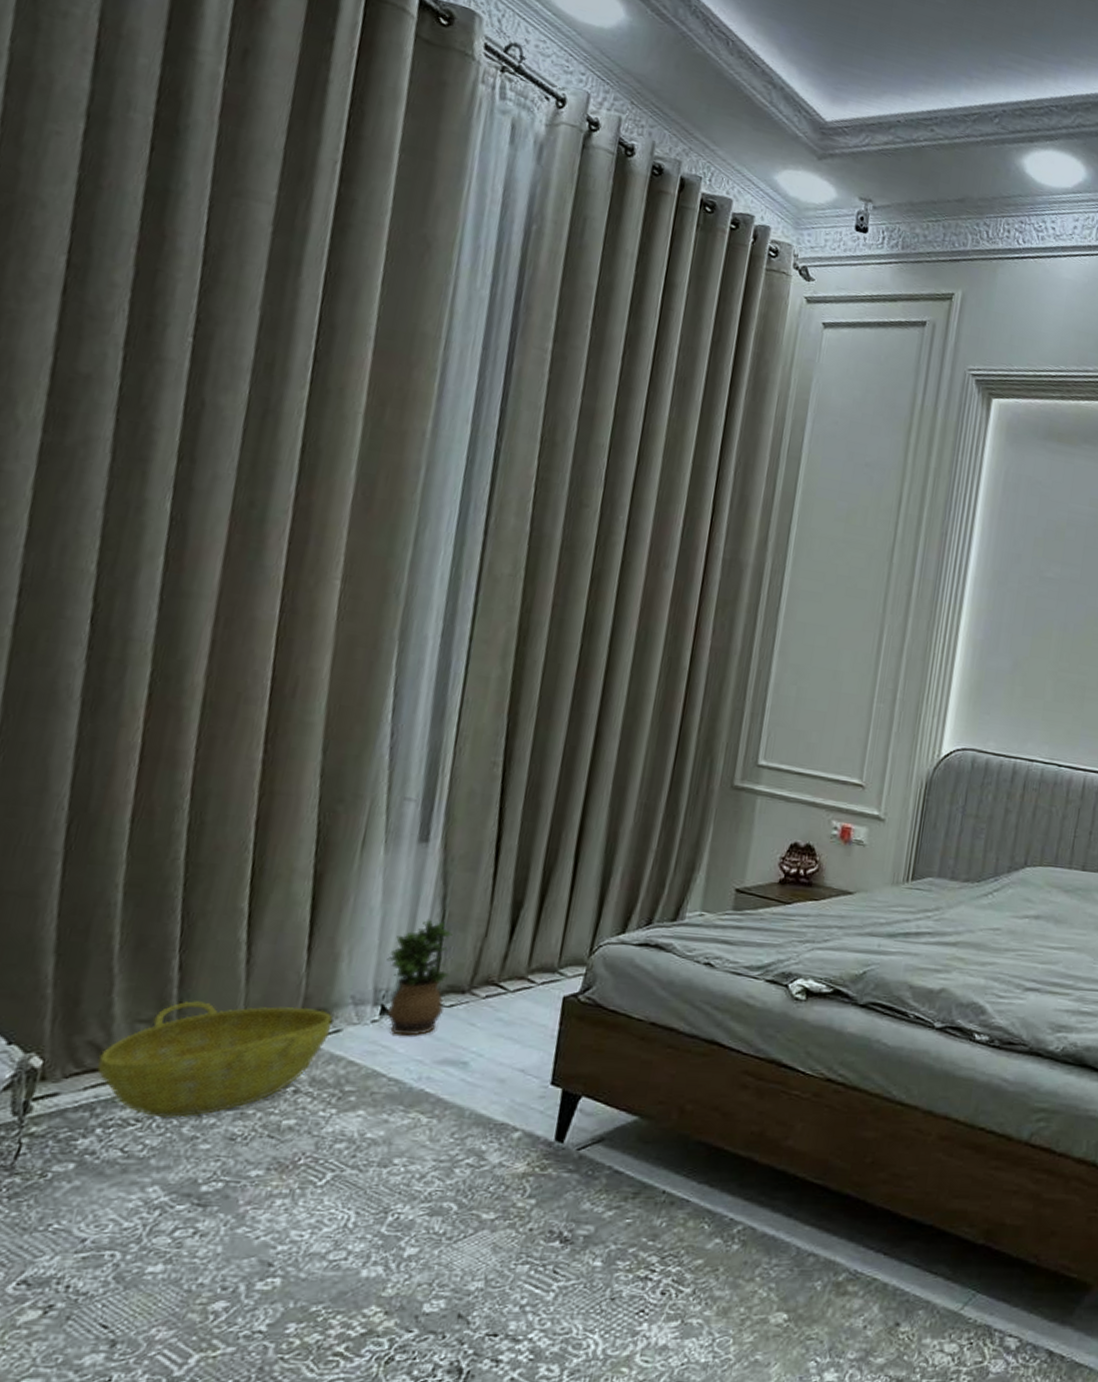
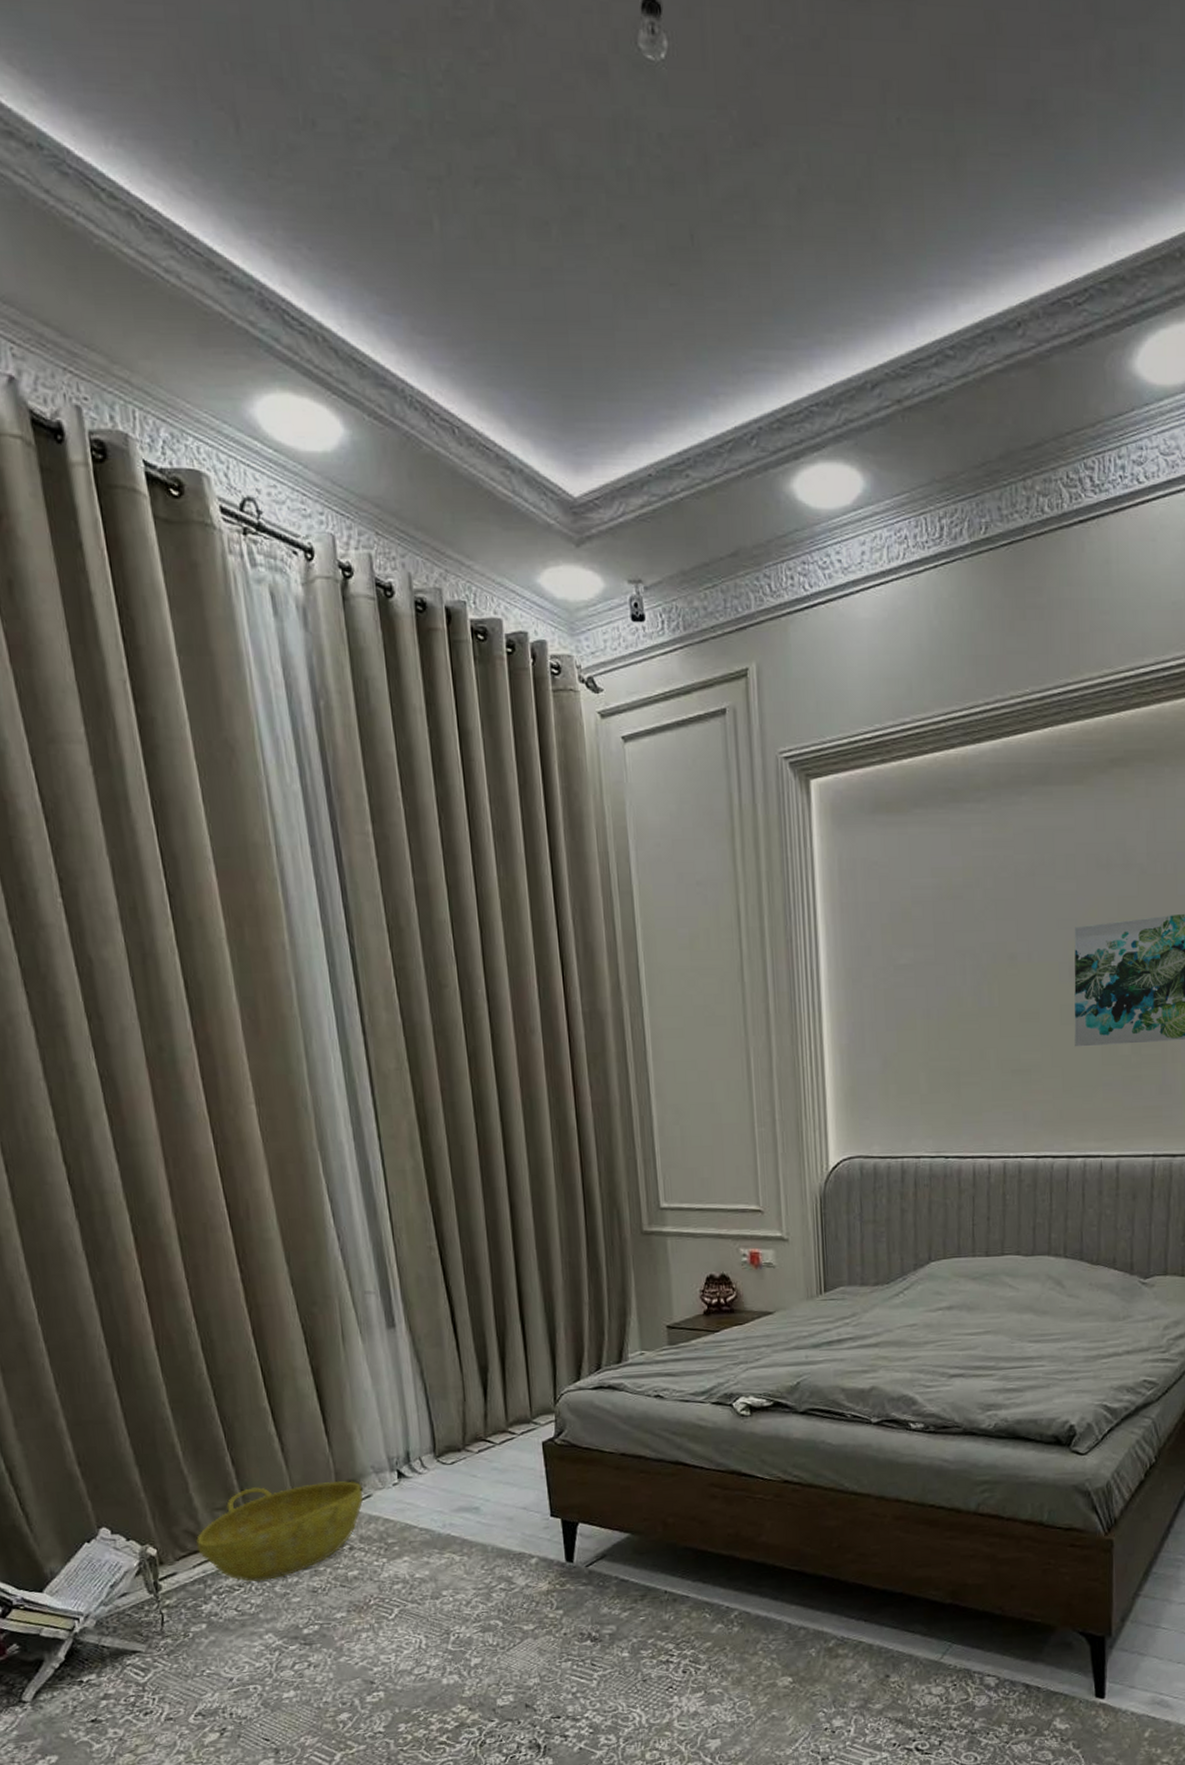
potted plant: present [386,919,453,1036] -> none [390,1393,447,1493]

